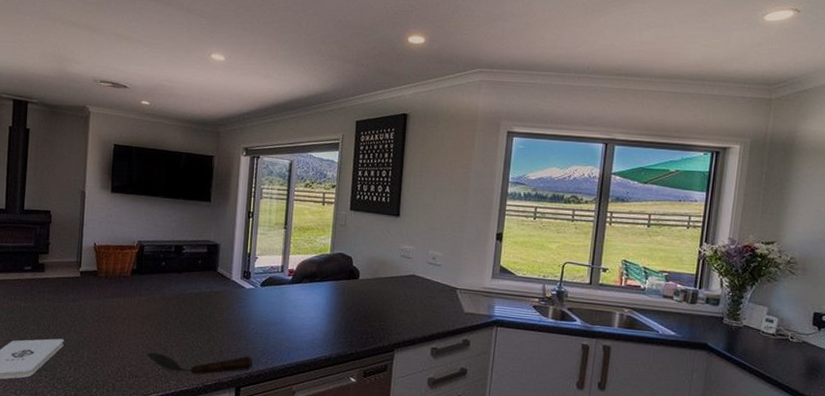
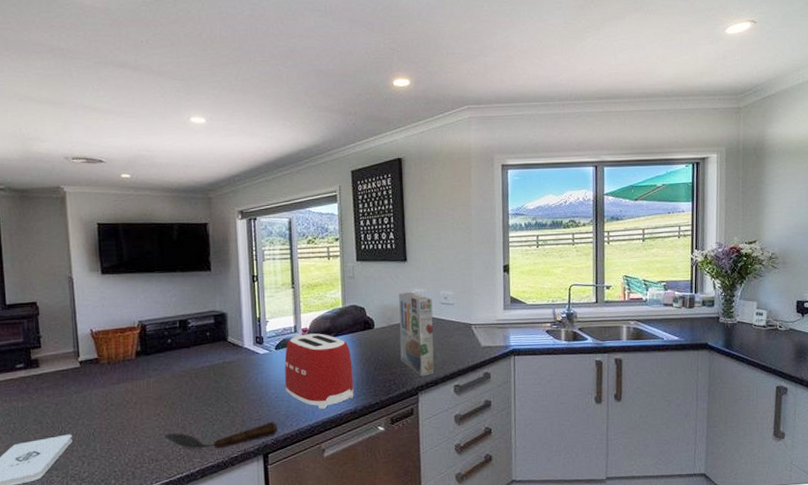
toaster: none [265,273,333,351] -> present [284,333,354,409]
cereal box: none [381,247,420,334] -> present [399,292,434,377]

